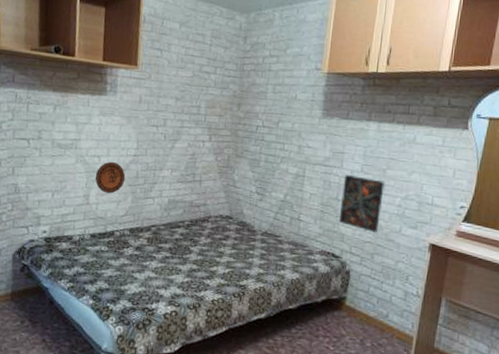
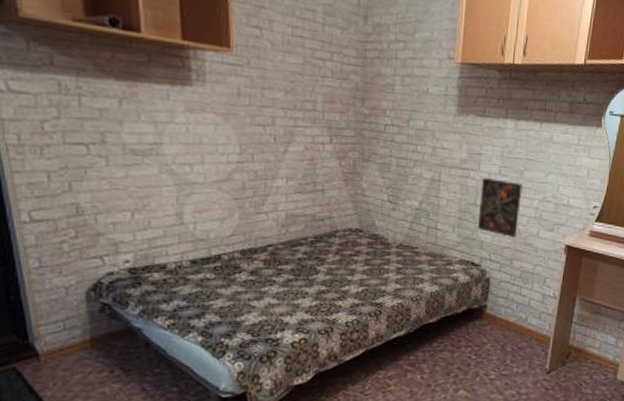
decorative plate: present [95,161,126,194] -> none [189,170,229,210]

